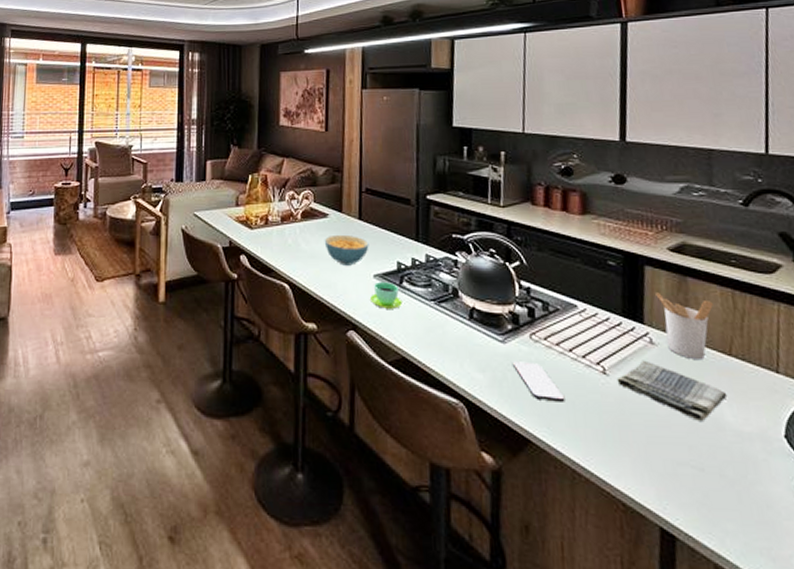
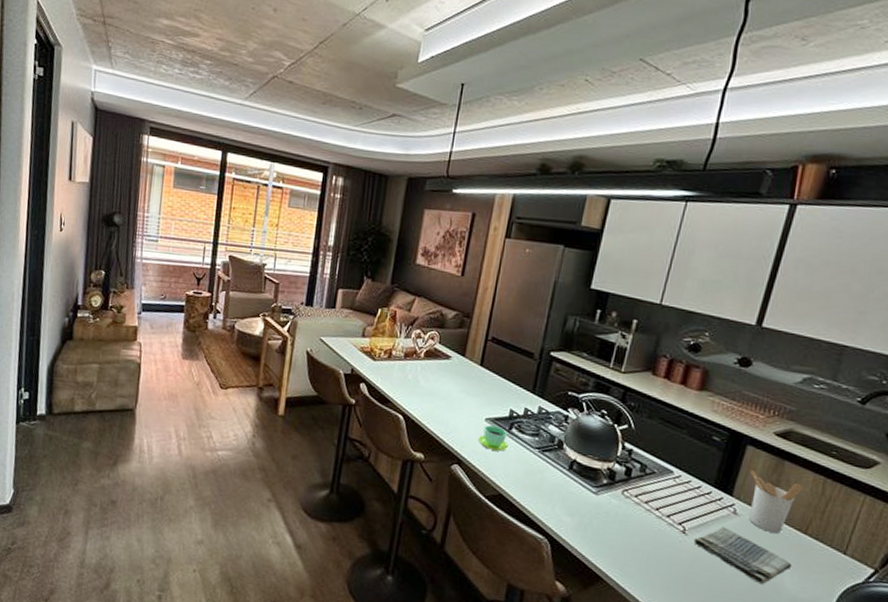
cereal bowl: present [324,234,369,266] -> none [443,376,486,407]
smartphone: present [512,361,565,402] -> none [600,511,642,551]

